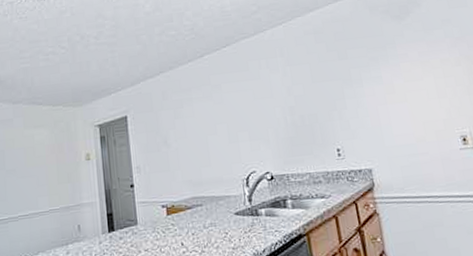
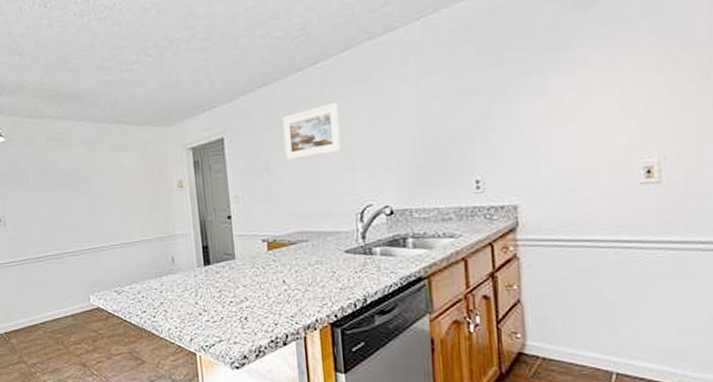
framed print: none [178,86,228,135] -> present [283,102,342,161]

